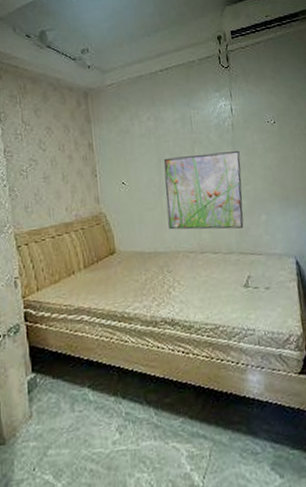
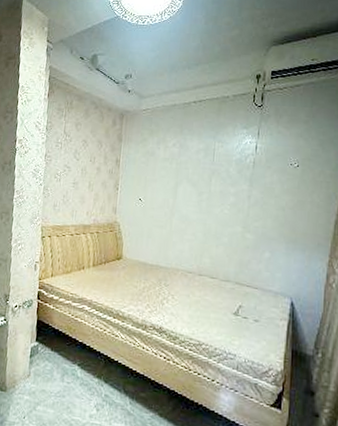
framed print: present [163,150,244,230] -> none [174,183,256,261]

